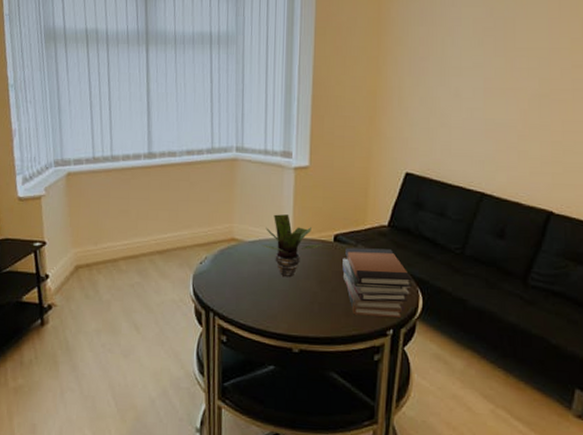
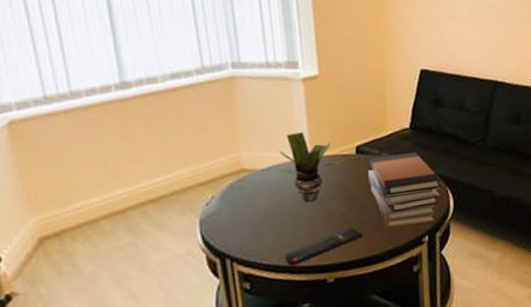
remote control: none [258,306,331,330] -> present [284,226,364,266]

